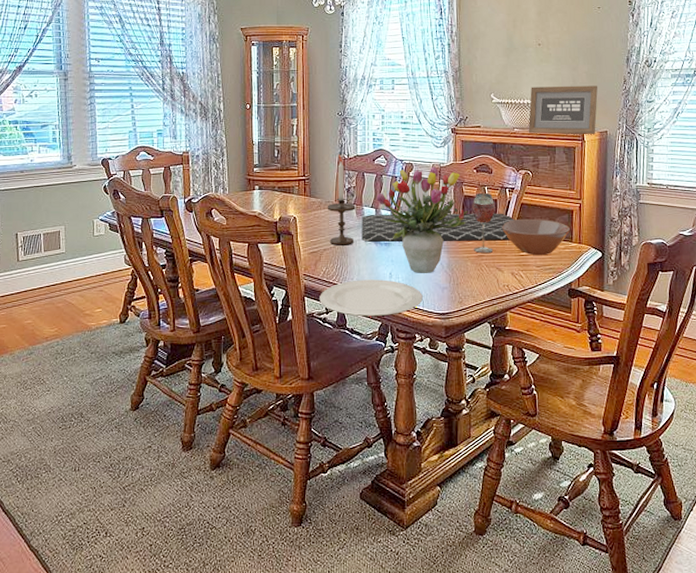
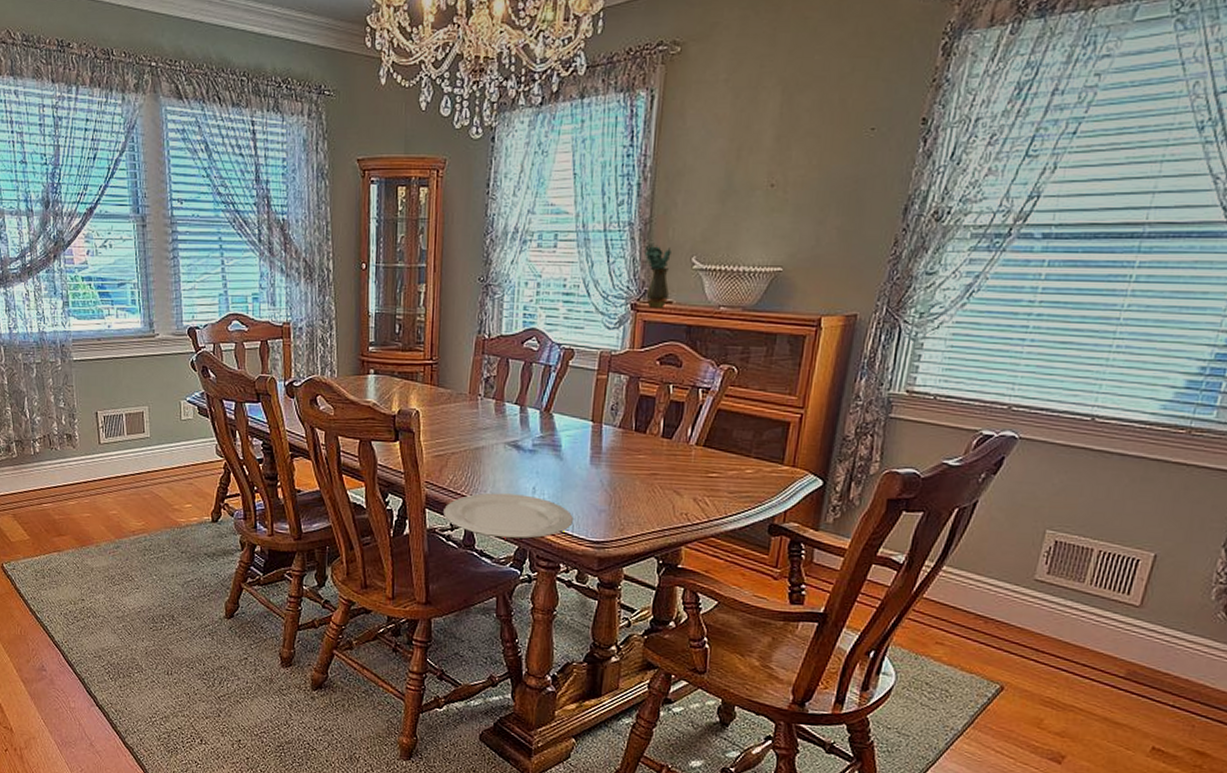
candlestick: present [327,154,356,246] -> none [458,333,495,450]
placemat: present [362,213,514,242] -> none [500,413,706,457]
flower arrangement: present [376,166,468,273] -> none [522,354,643,491]
vase: none [457,84,478,131] -> present [644,241,672,309]
wineglass: present [472,192,496,253] -> none [646,392,682,471]
bowl: present [501,218,570,256] -> none [686,429,782,479]
picture frame: present [528,85,598,135] -> none [739,247,853,320]

